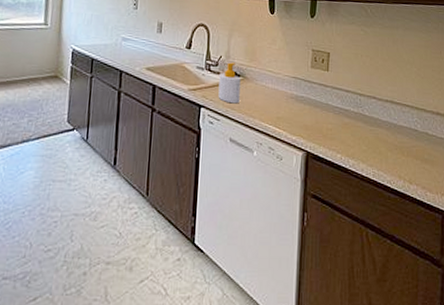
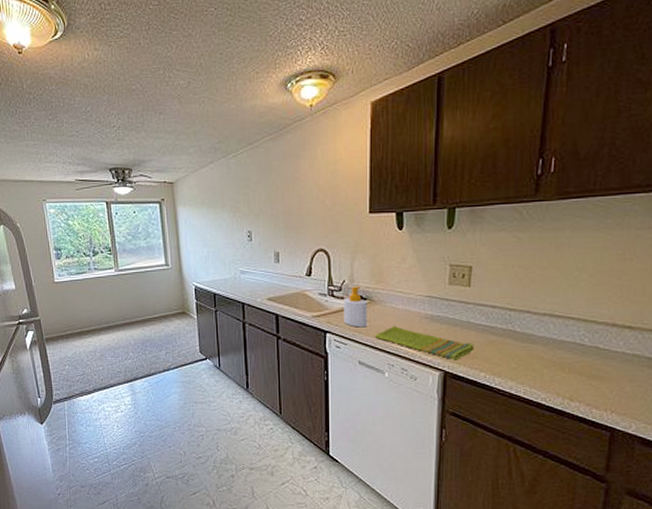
dish towel: none [246,104,332,141] -> present [375,326,474,361]

